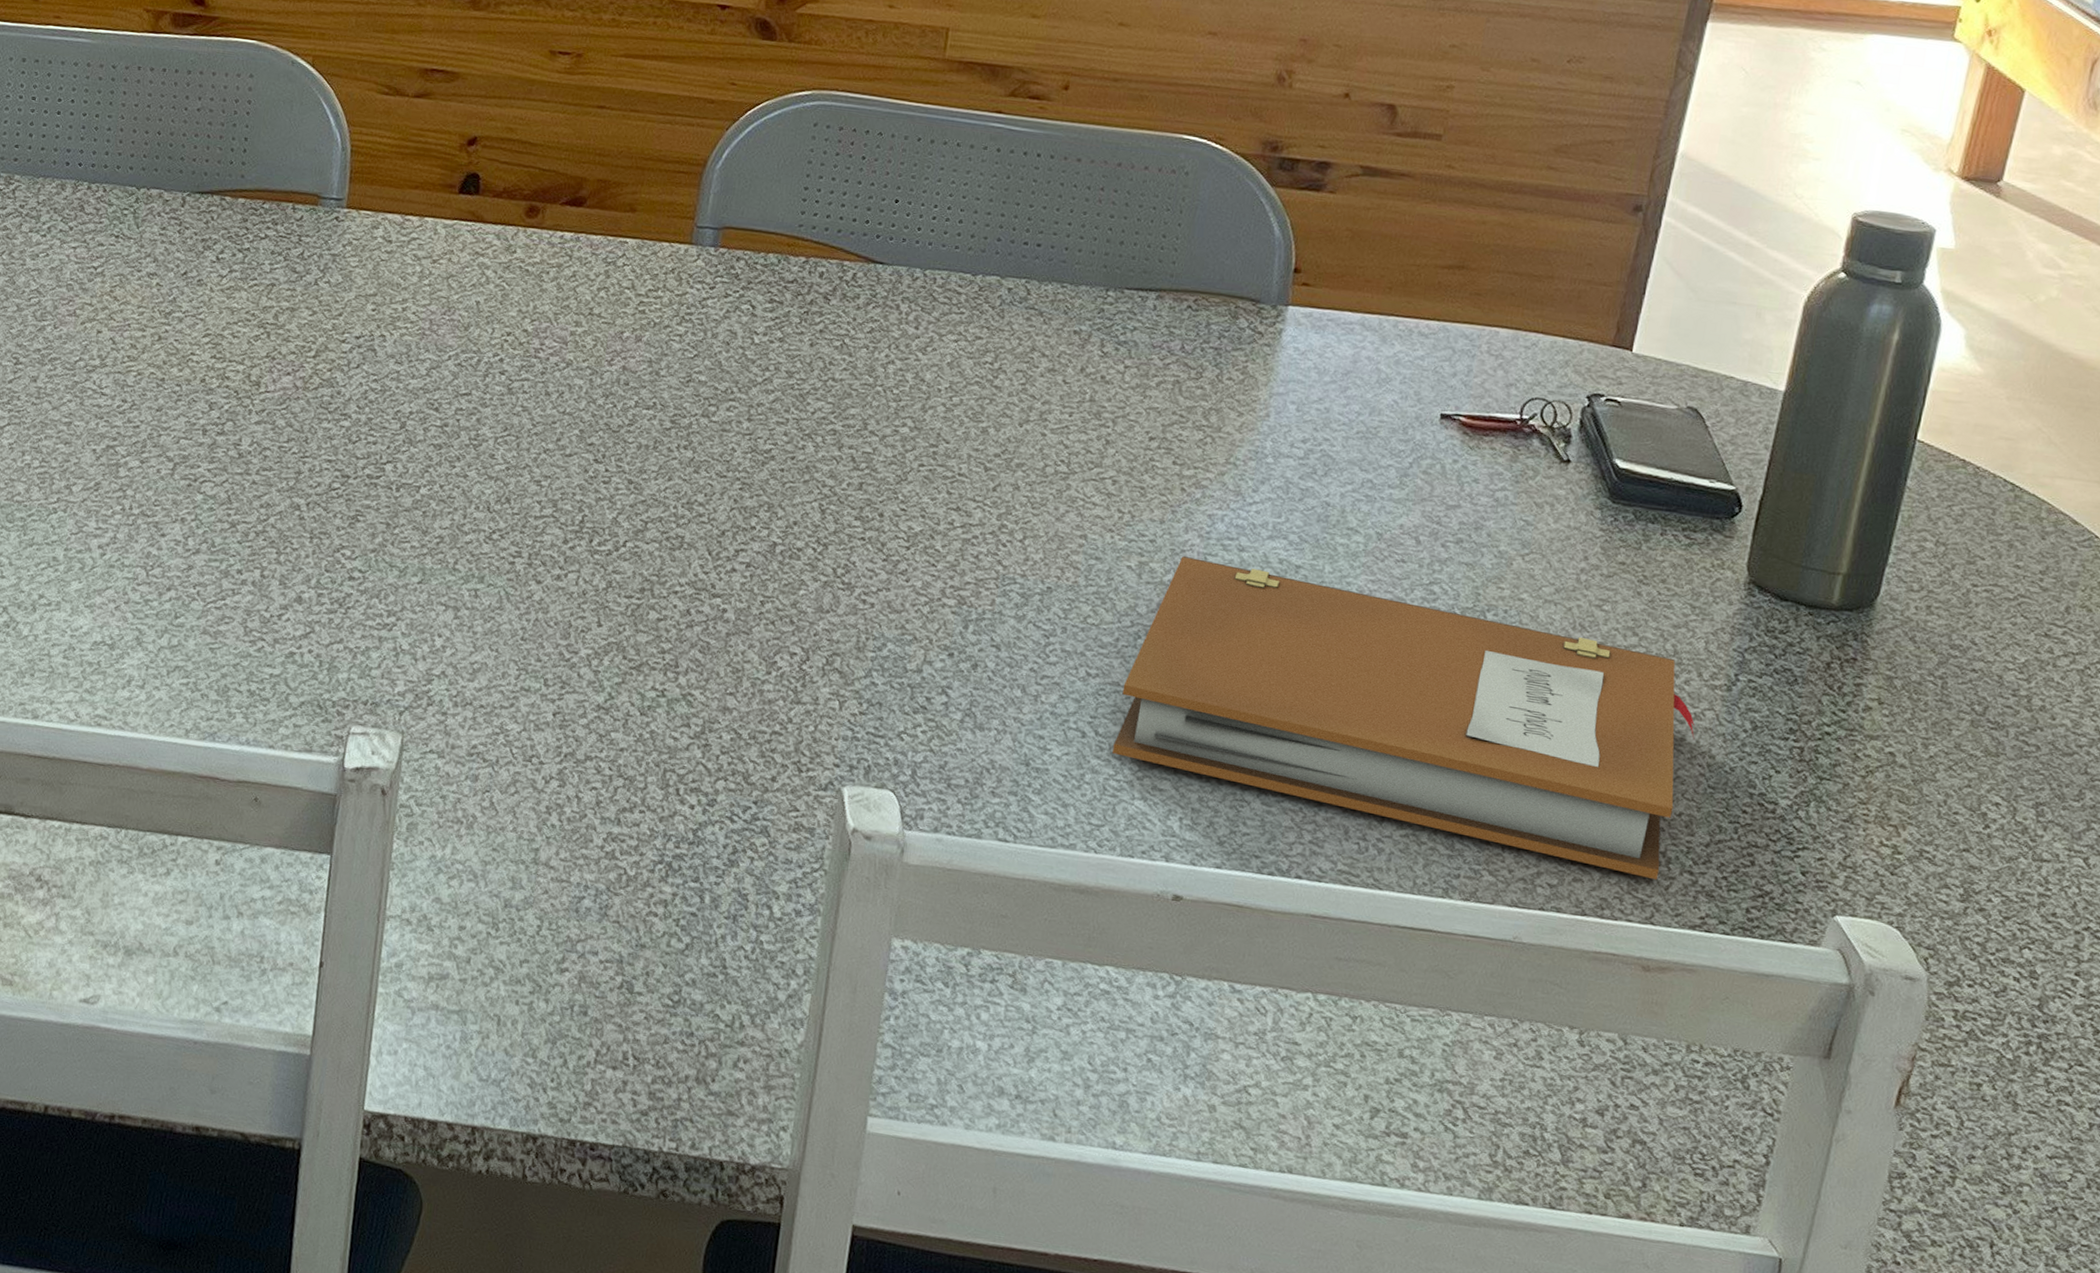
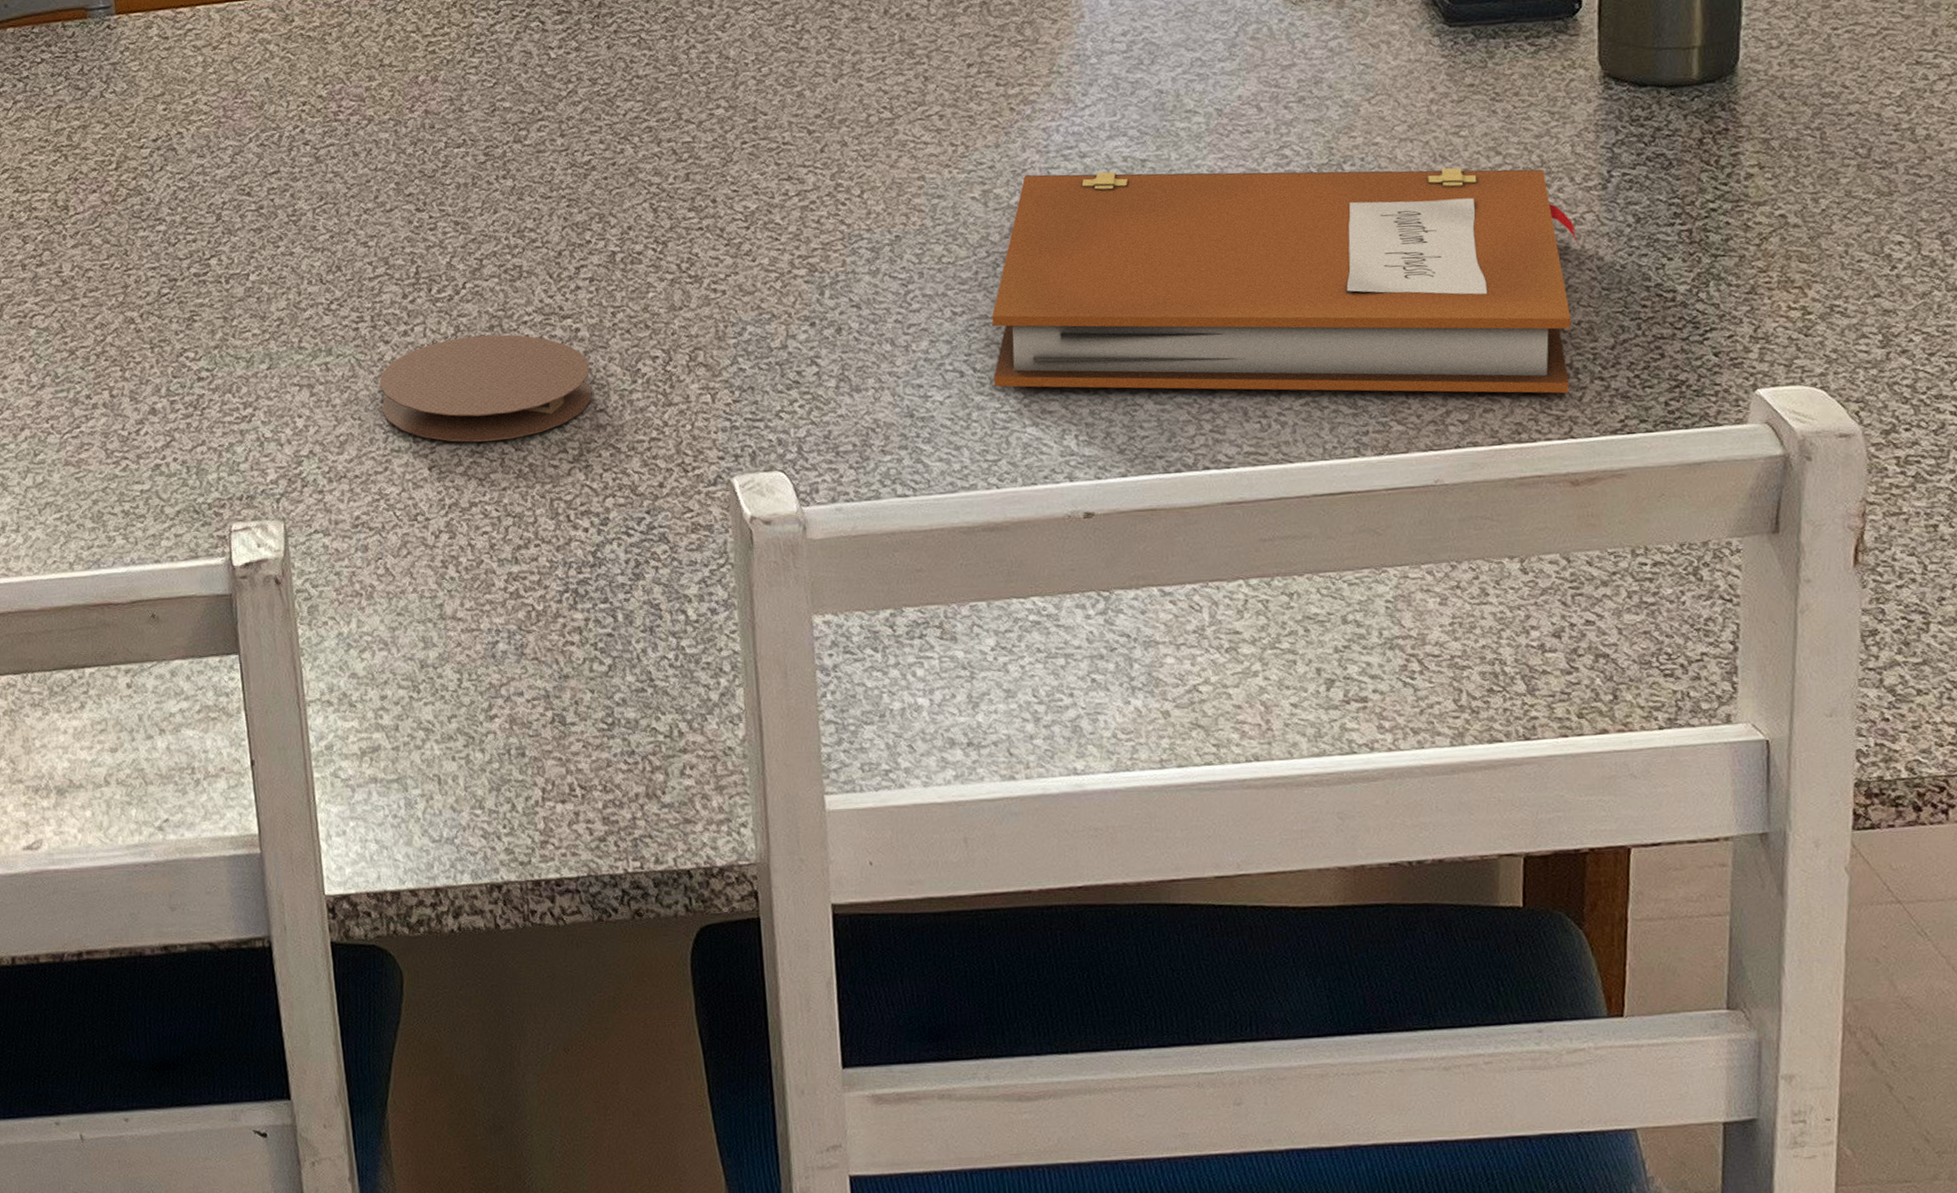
coaster: none [520,593,730,703] -> present [379,334,592,442]

